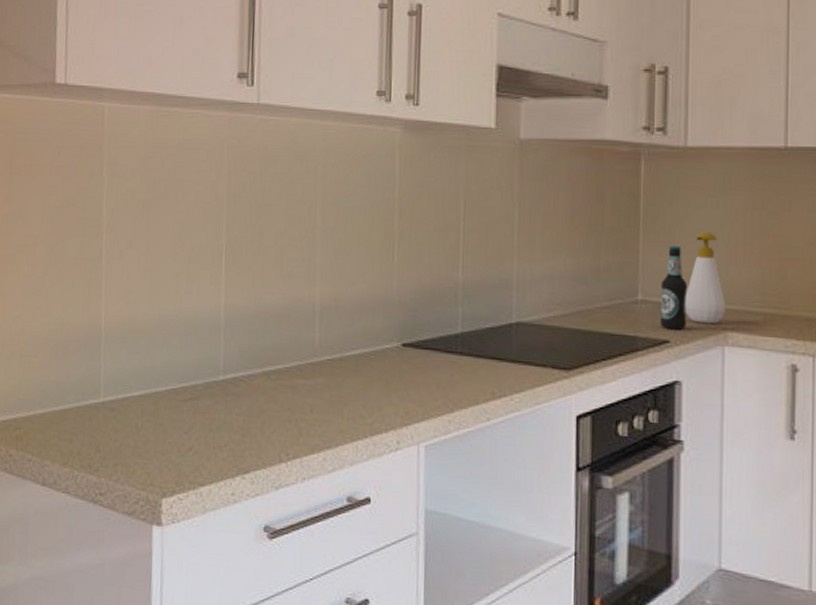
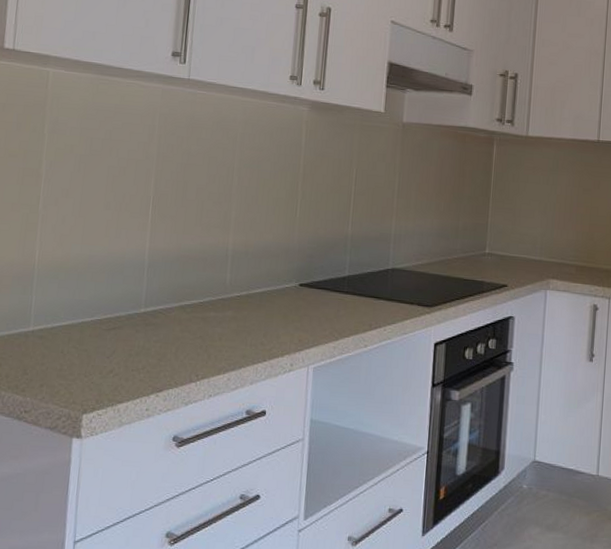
bottle: present [661,245,688,330] -> none [501,211,523,277]
soap bottle: present [685,231,727,324] -> none [519,201,550,273]

